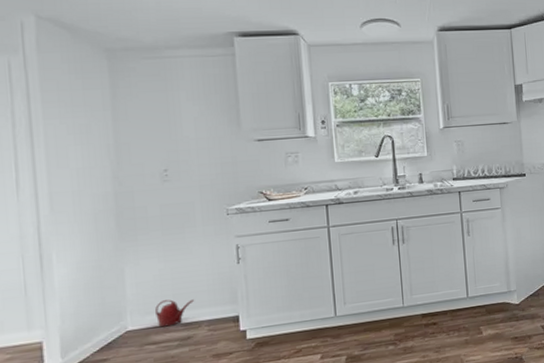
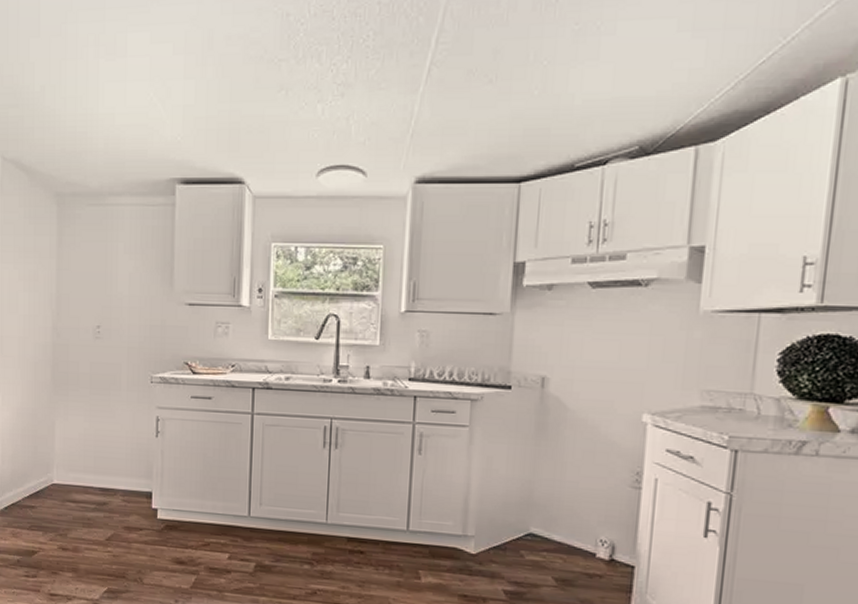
watering can: present [155,299,195,328] -> none [78,460,113,488]

